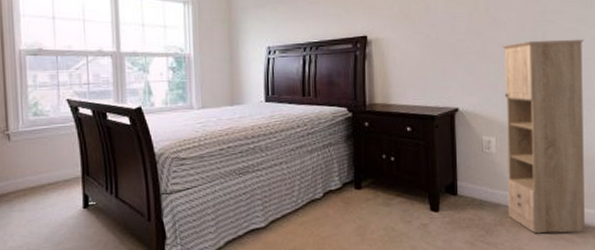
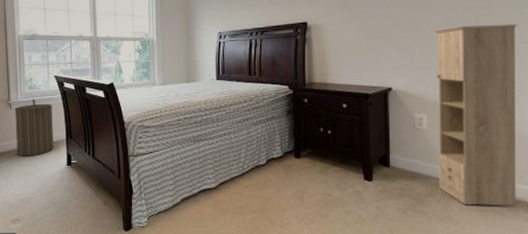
laundry hamper: none [14,128,66,199] -> present [14,99,54,156]

